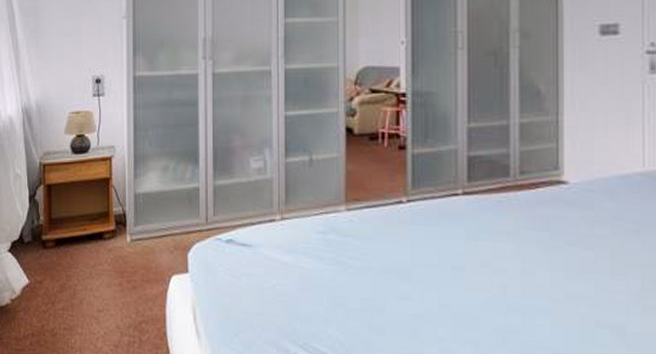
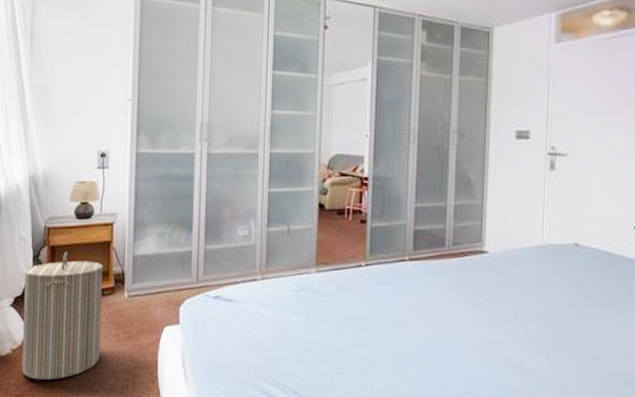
laundry hamper: none [21,190,103,334] -> present [21,251,103,380]

